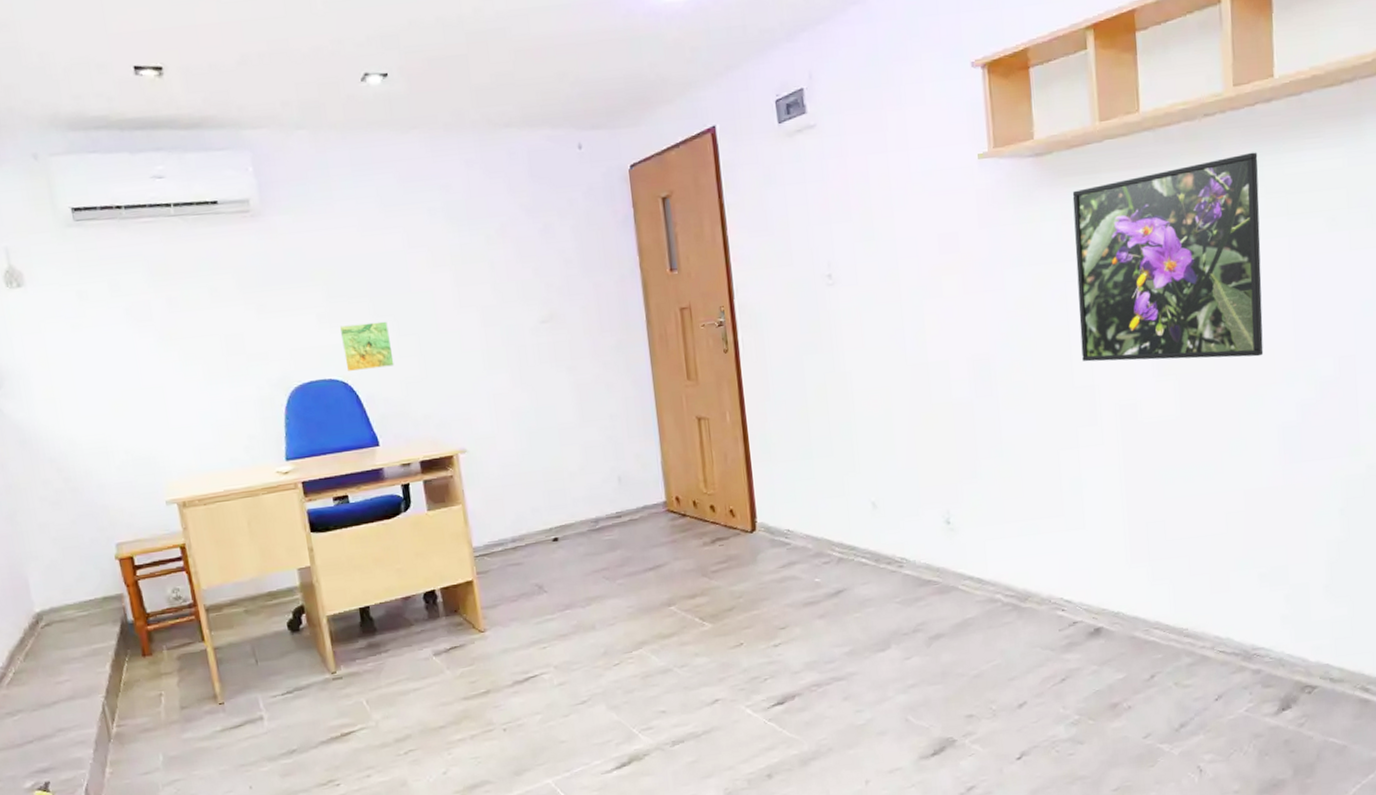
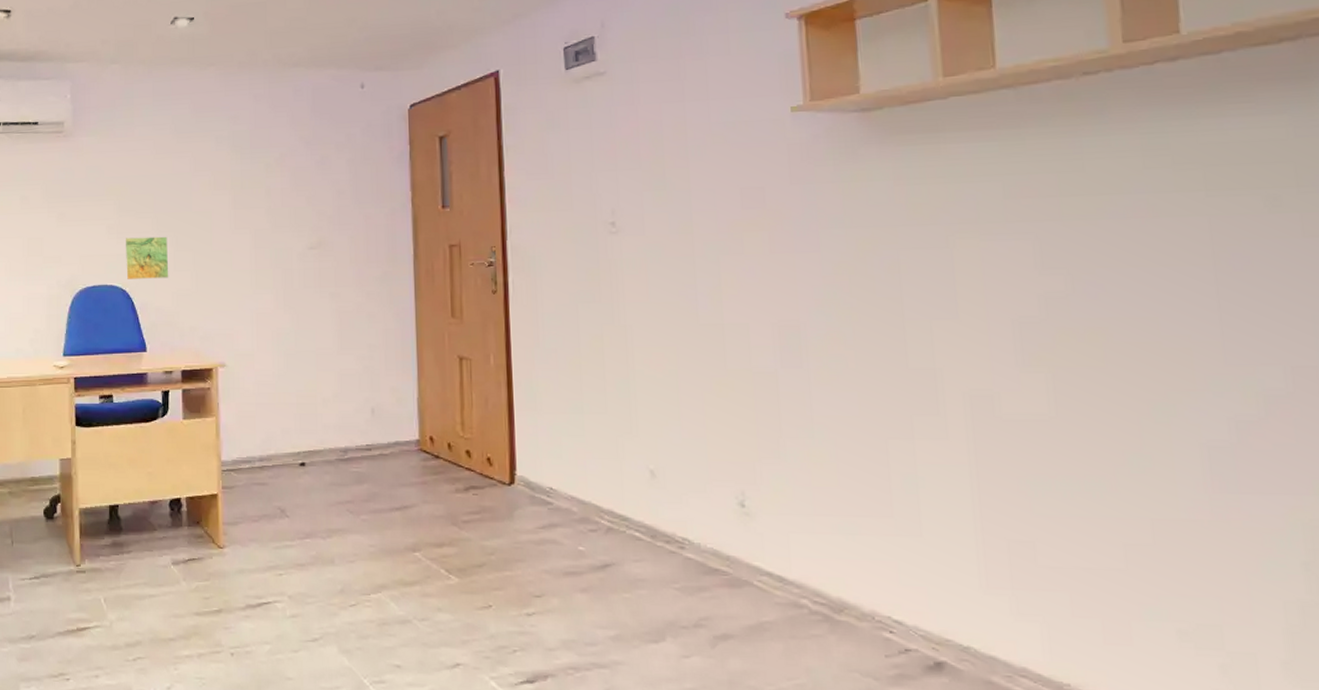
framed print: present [1072,152,1264,362] -> none [908,116,1176,356]

